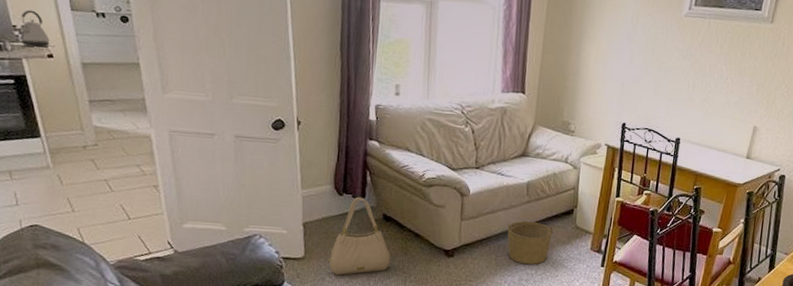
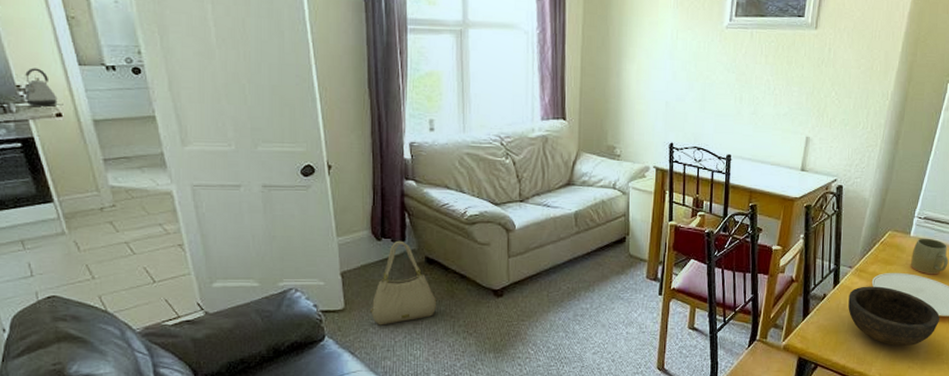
basket: present [507,221,554,265] -> none [557,252,607,299]

